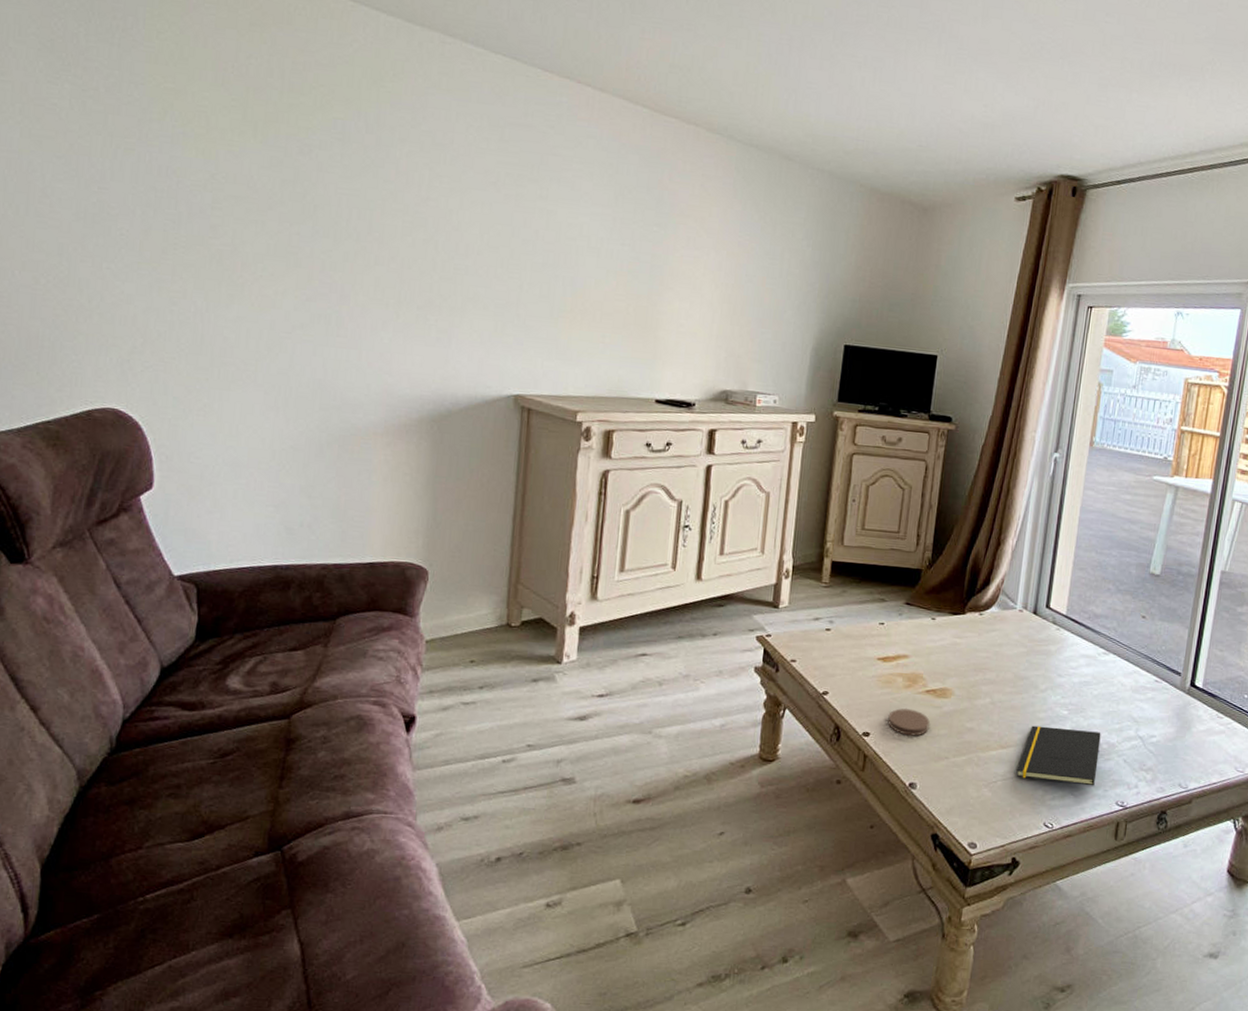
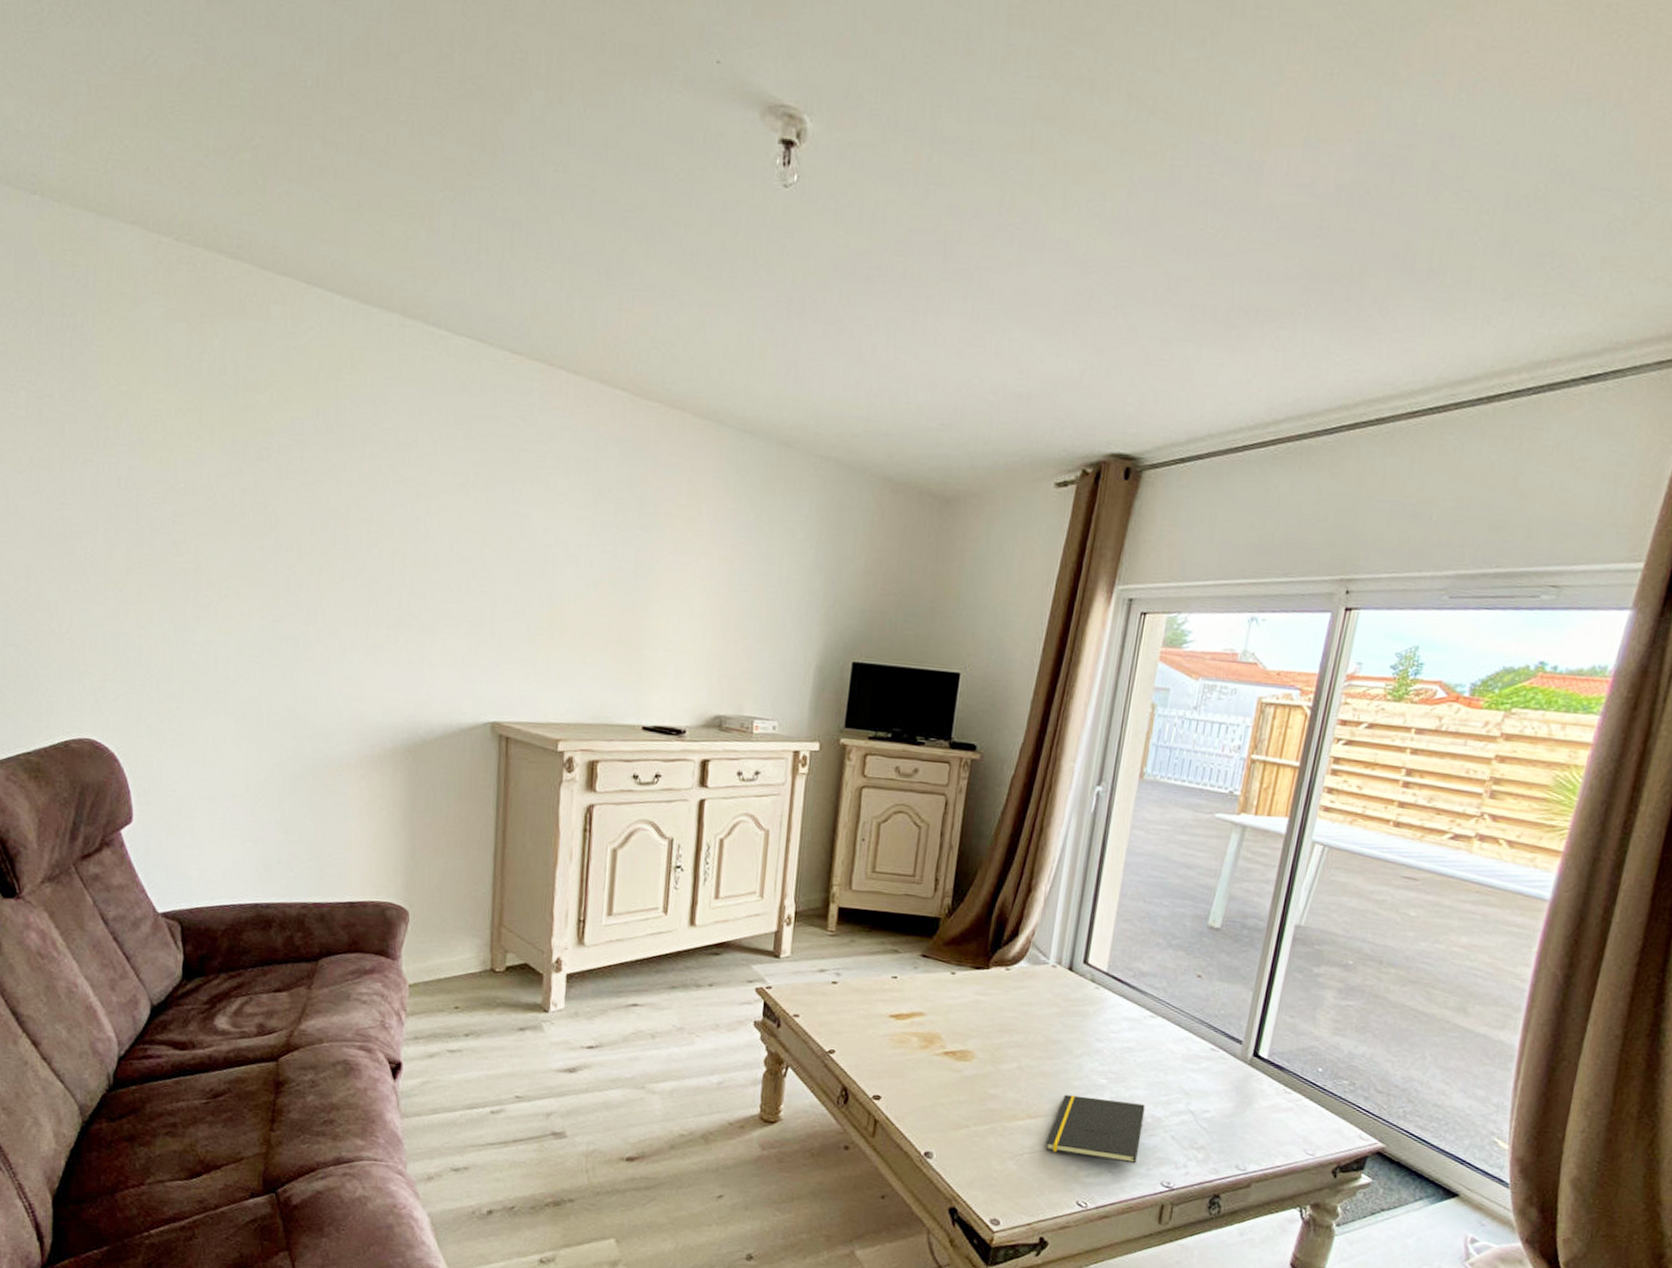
coaster: present [887,708,930,736] -> none [901,1070,948,1102]

